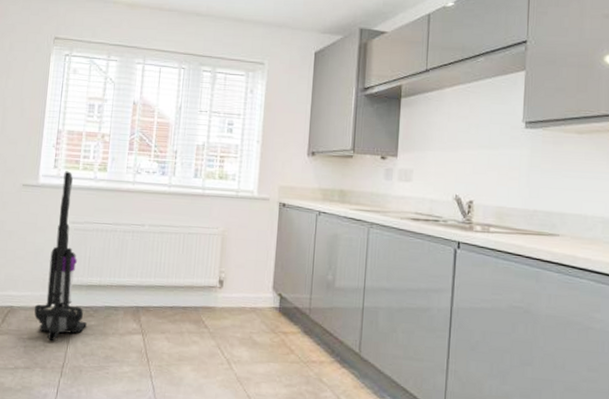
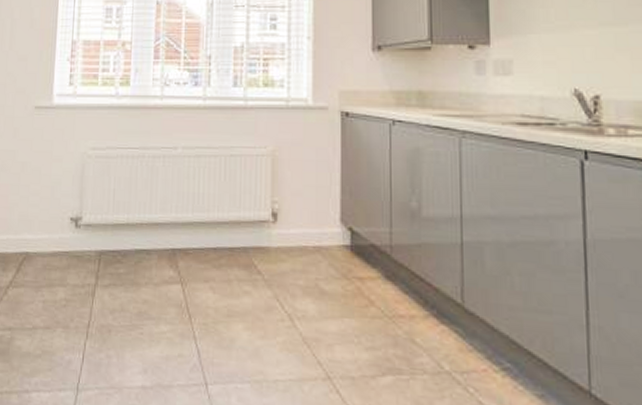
vacuum cleaner: present [34,171,88,342] -> none [52,88,116,295]

